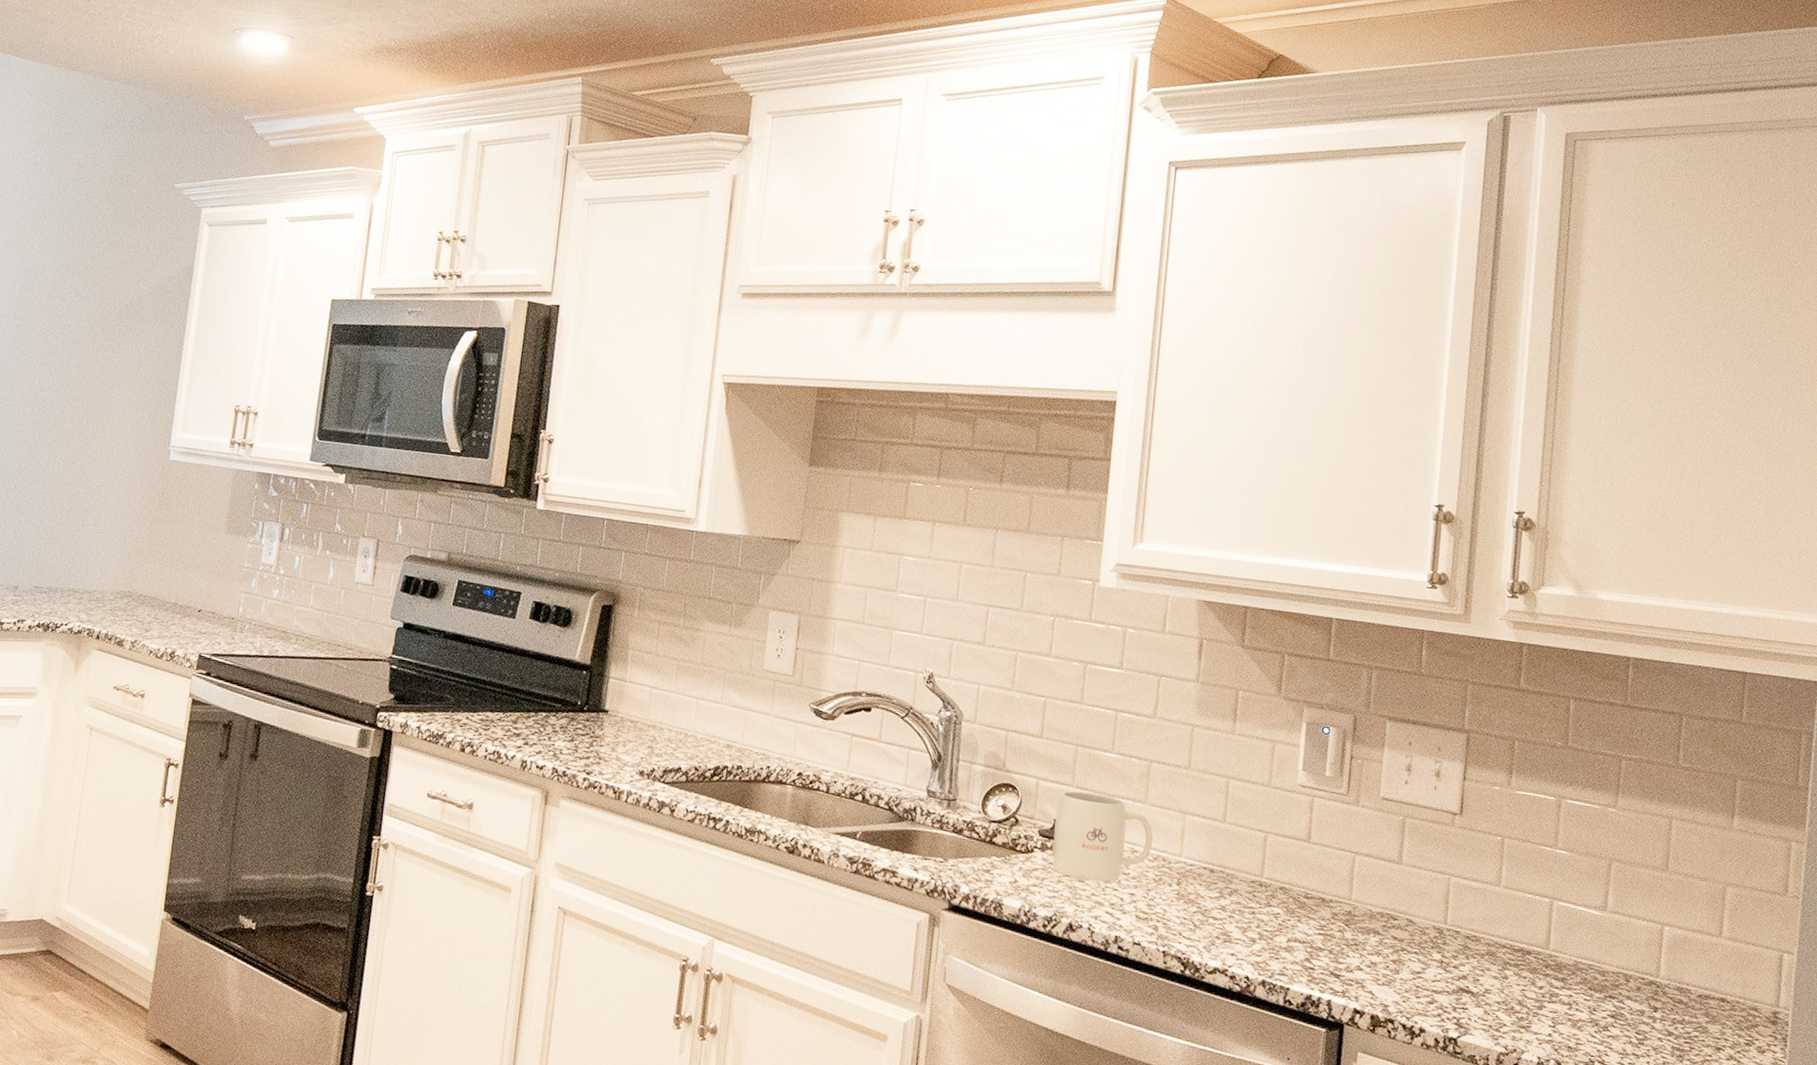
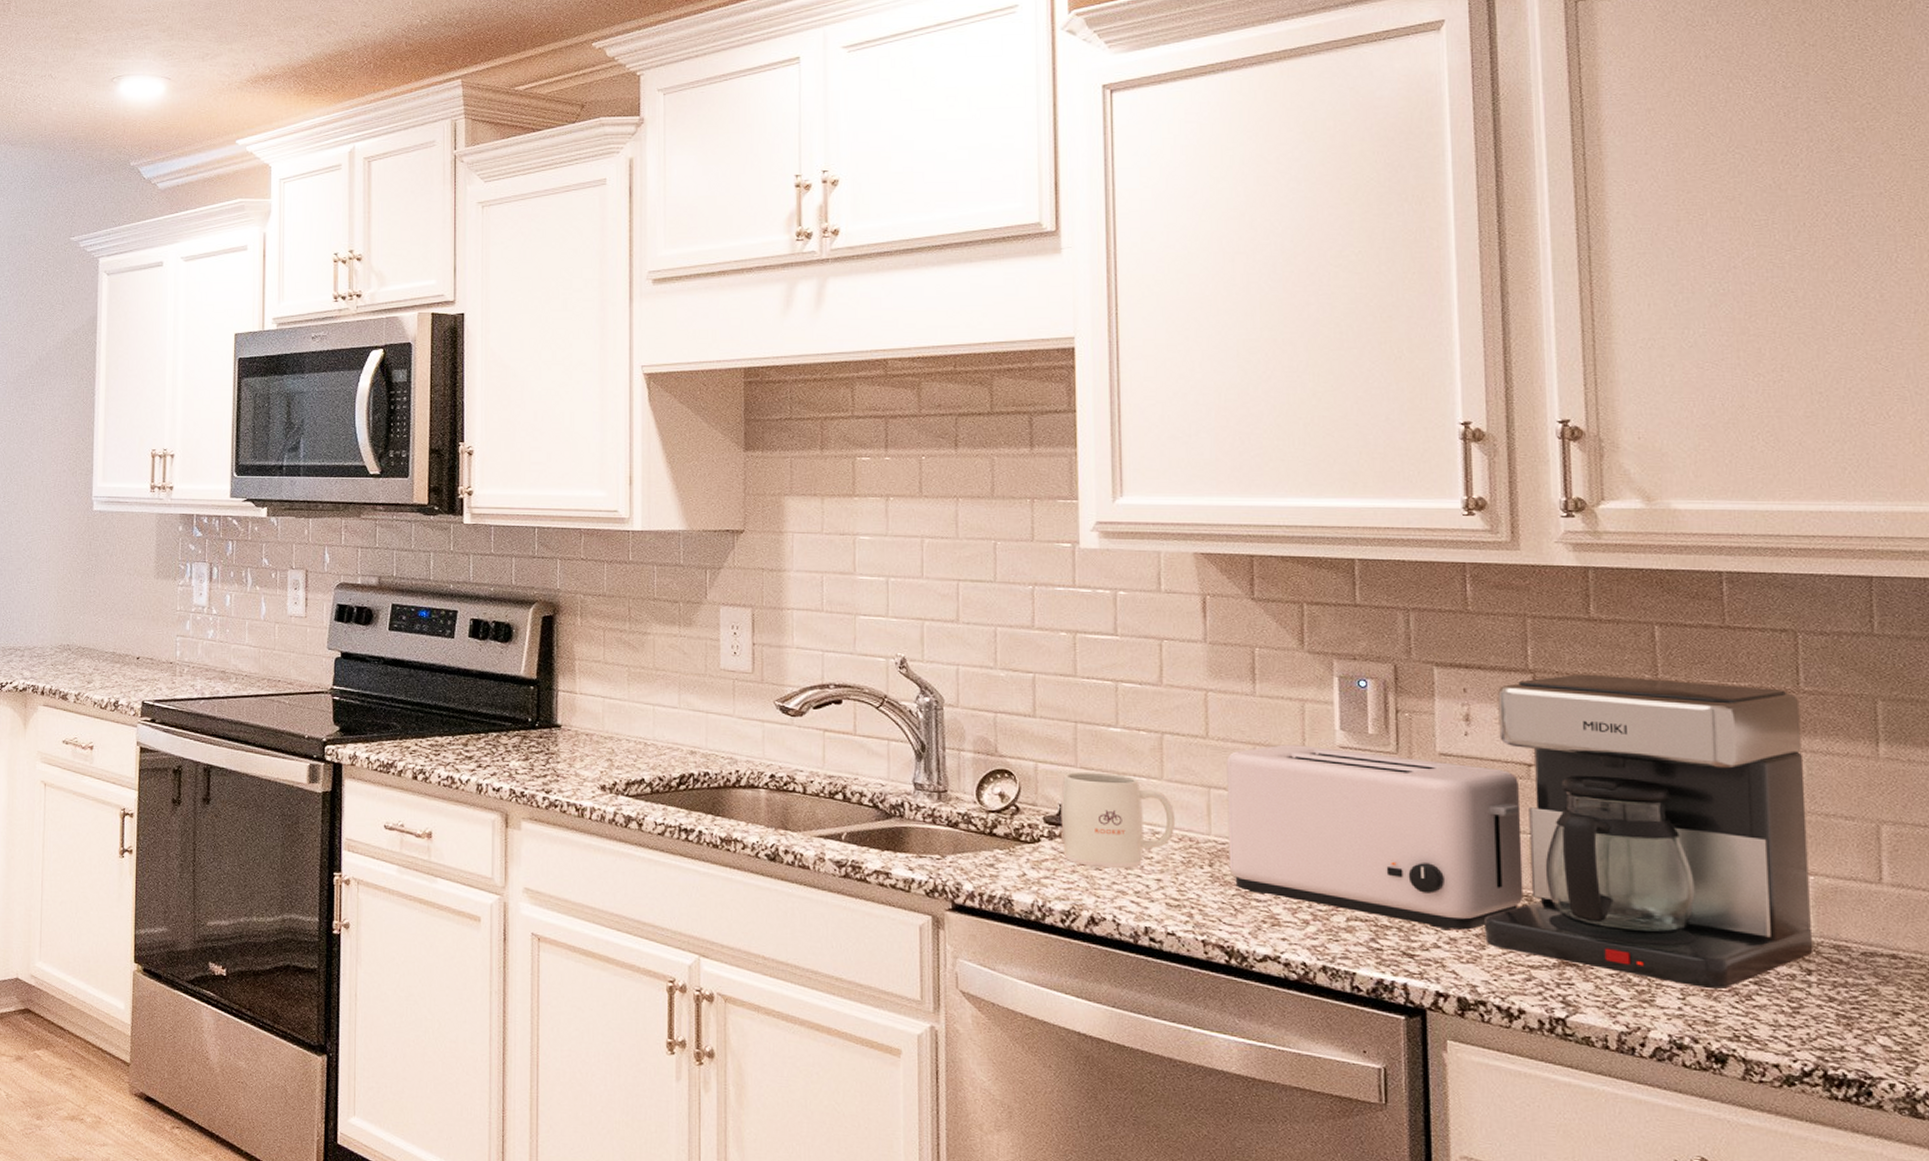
toaster: none [1194,779,1444,956] -> present [1226,744,1524,930]
coffee maker: none [1400,737,1677,1021] -> present [1485,674,1814,990]

